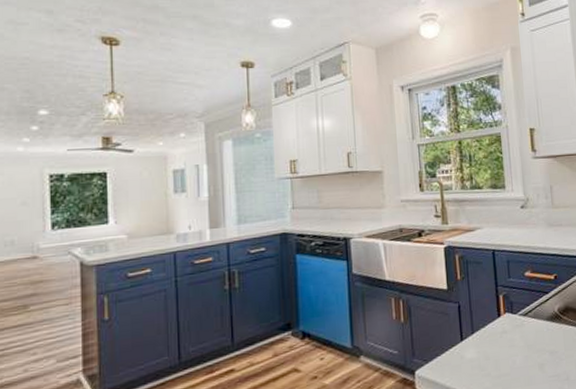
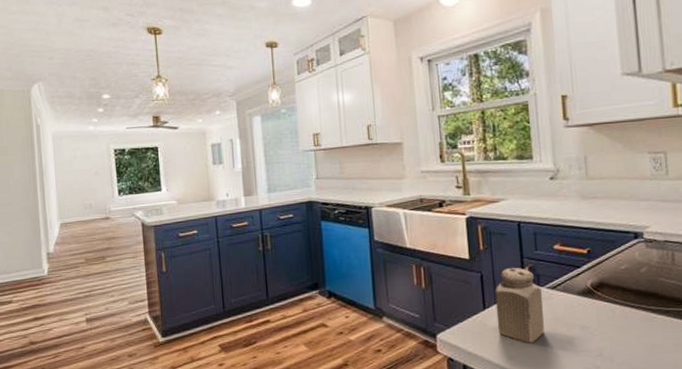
salt shaker: none [471,295,518,373] -> present [495,267,544,343]

